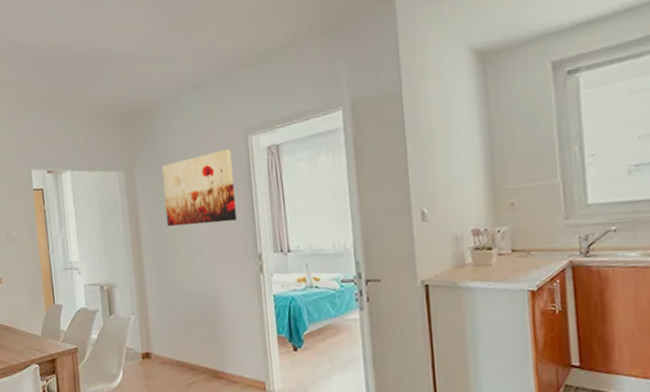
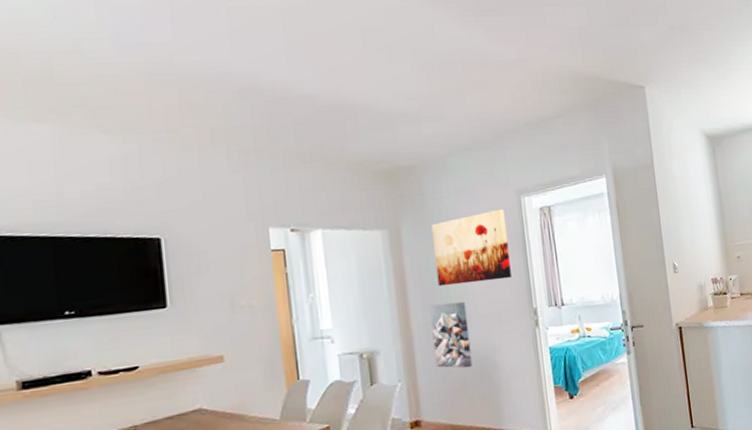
wall art: none [159,242,197,308] -> present [429,301,472,369]

